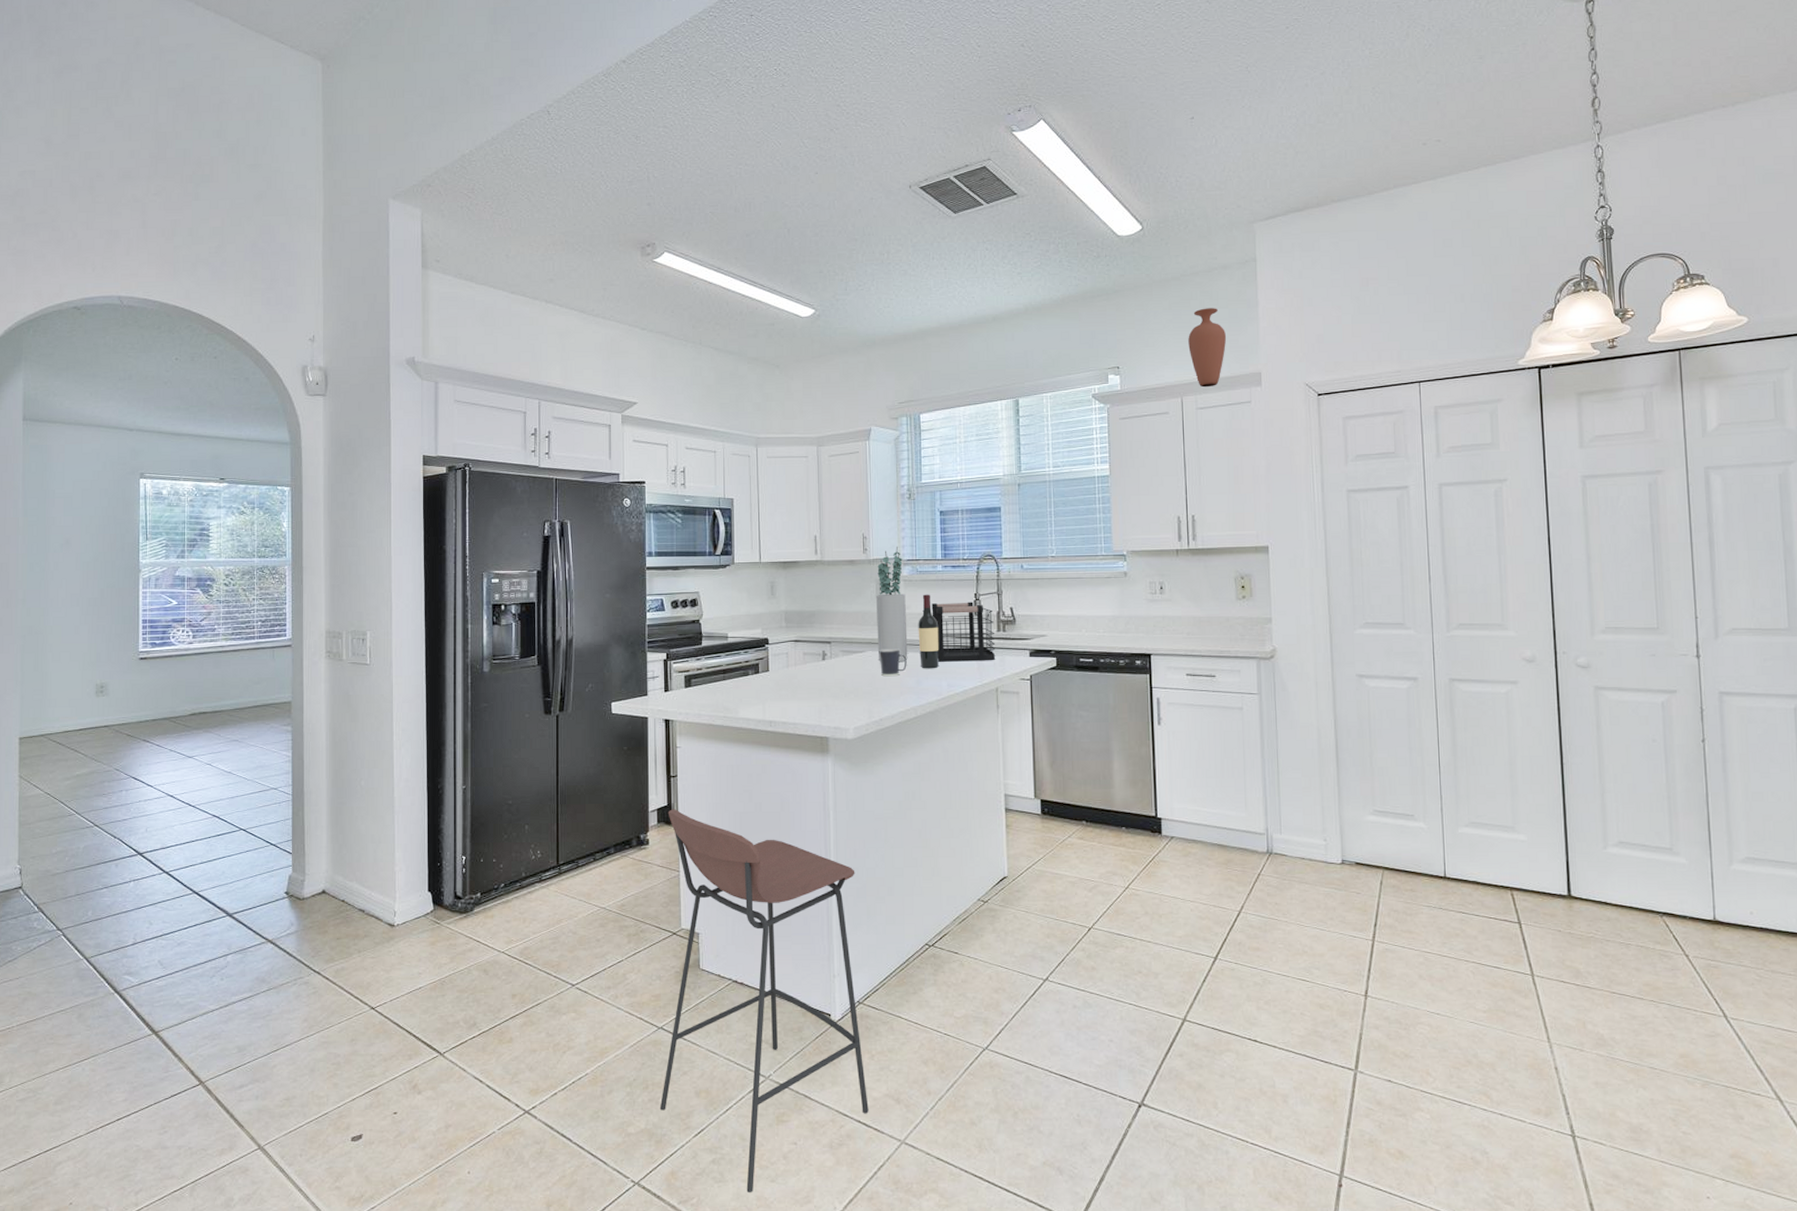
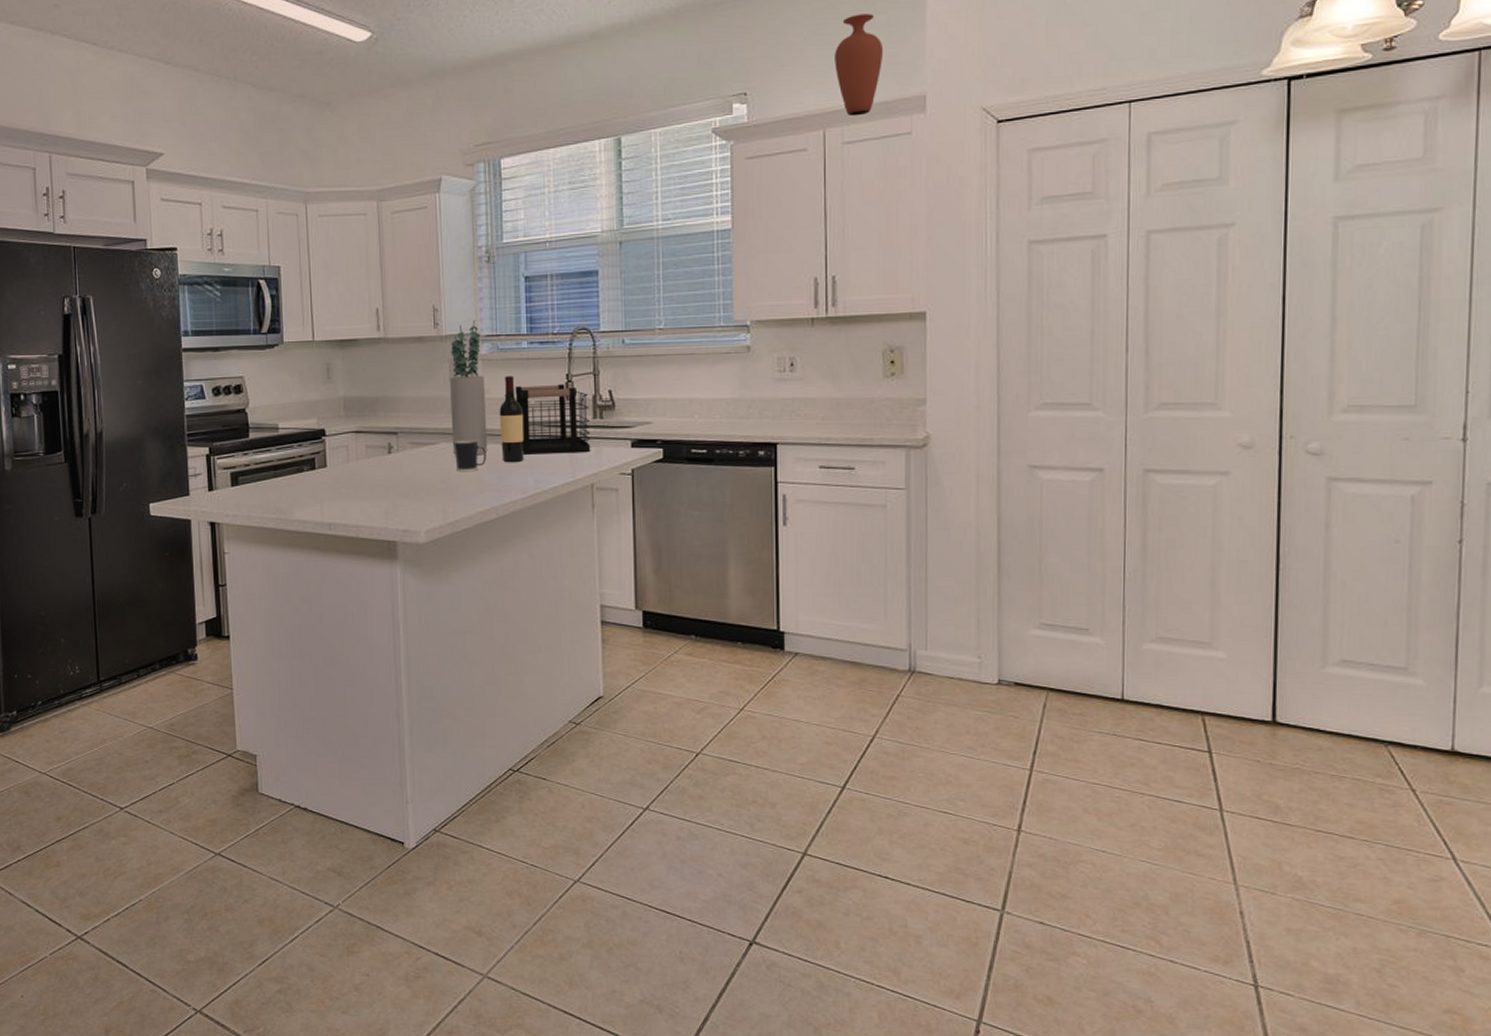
bar stool: present [659,809,869,1194] -> none [217,621,447,1024]

